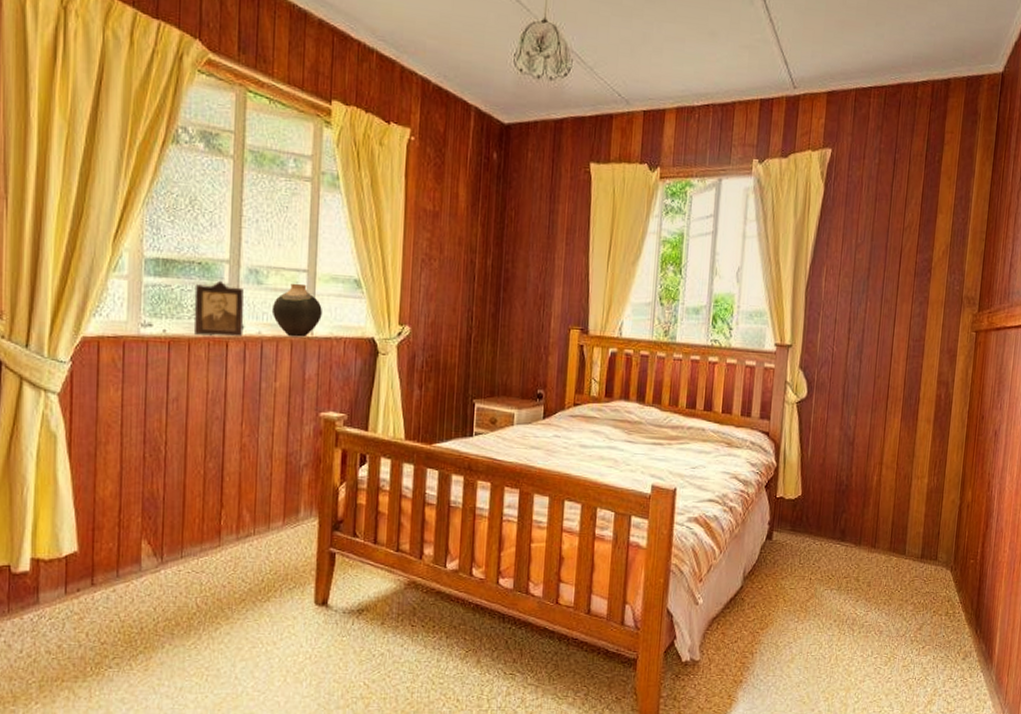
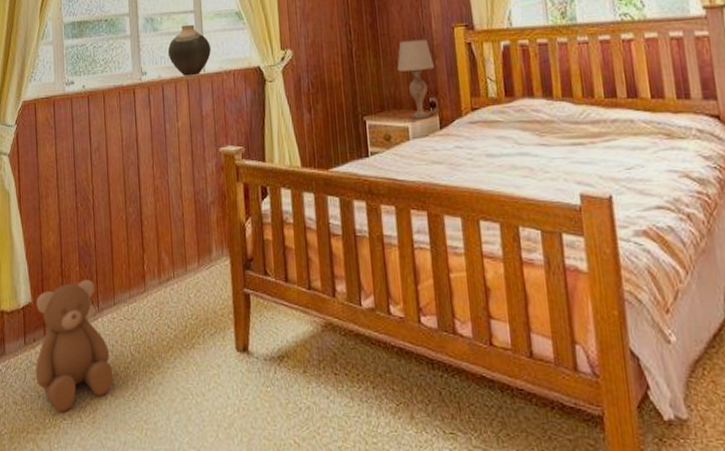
teddy bear: none [76,532,173,661] -> present [35,280,113,413]
photo frame: present [193,280,244,338] -> none [104,33,147,86]
table lamp: none [512,334,548,408] -> present [397,39,435,119]

